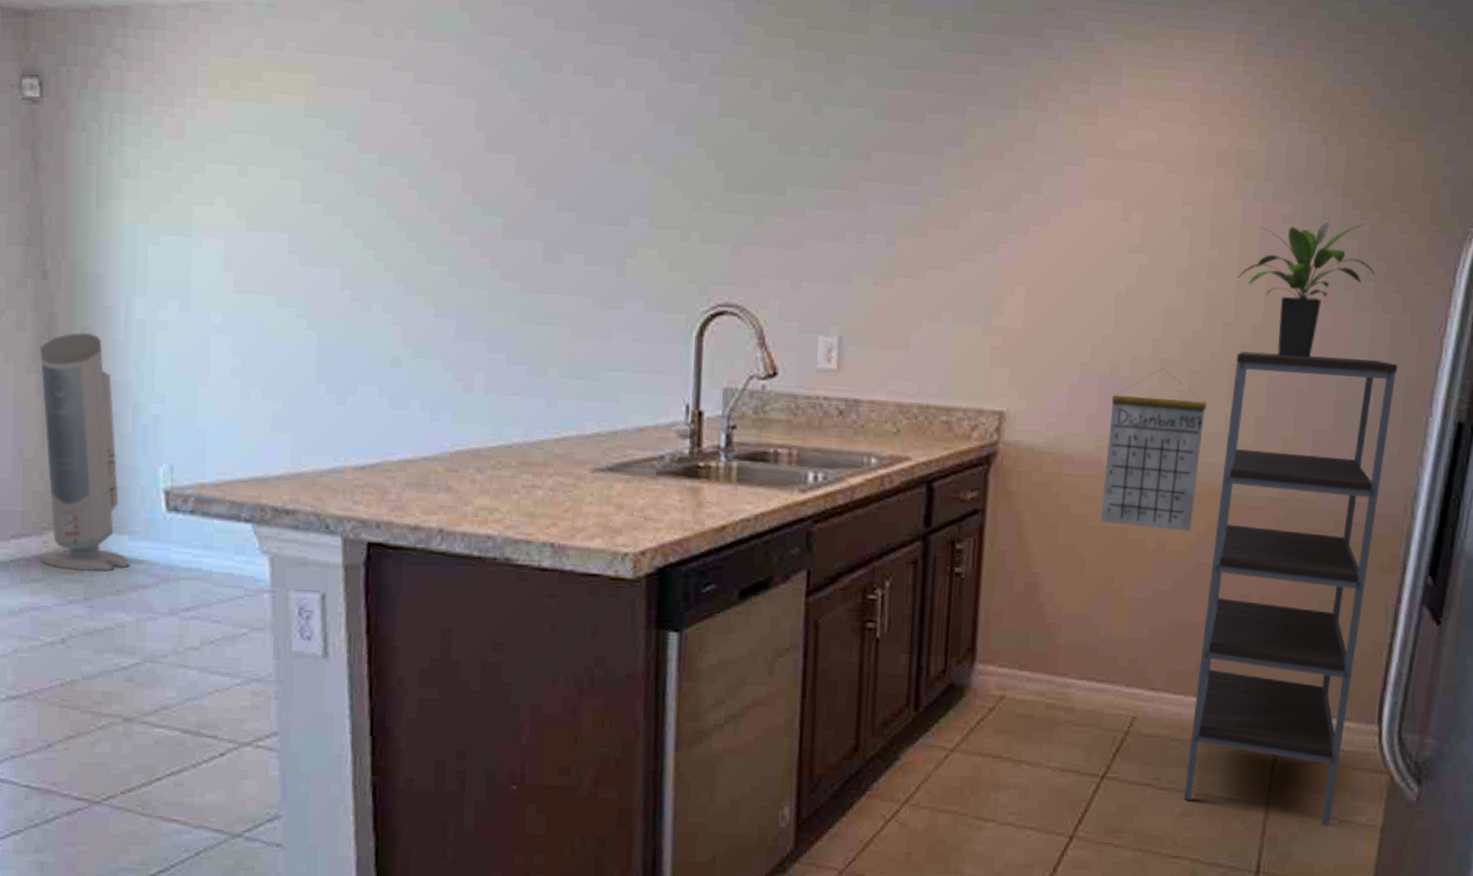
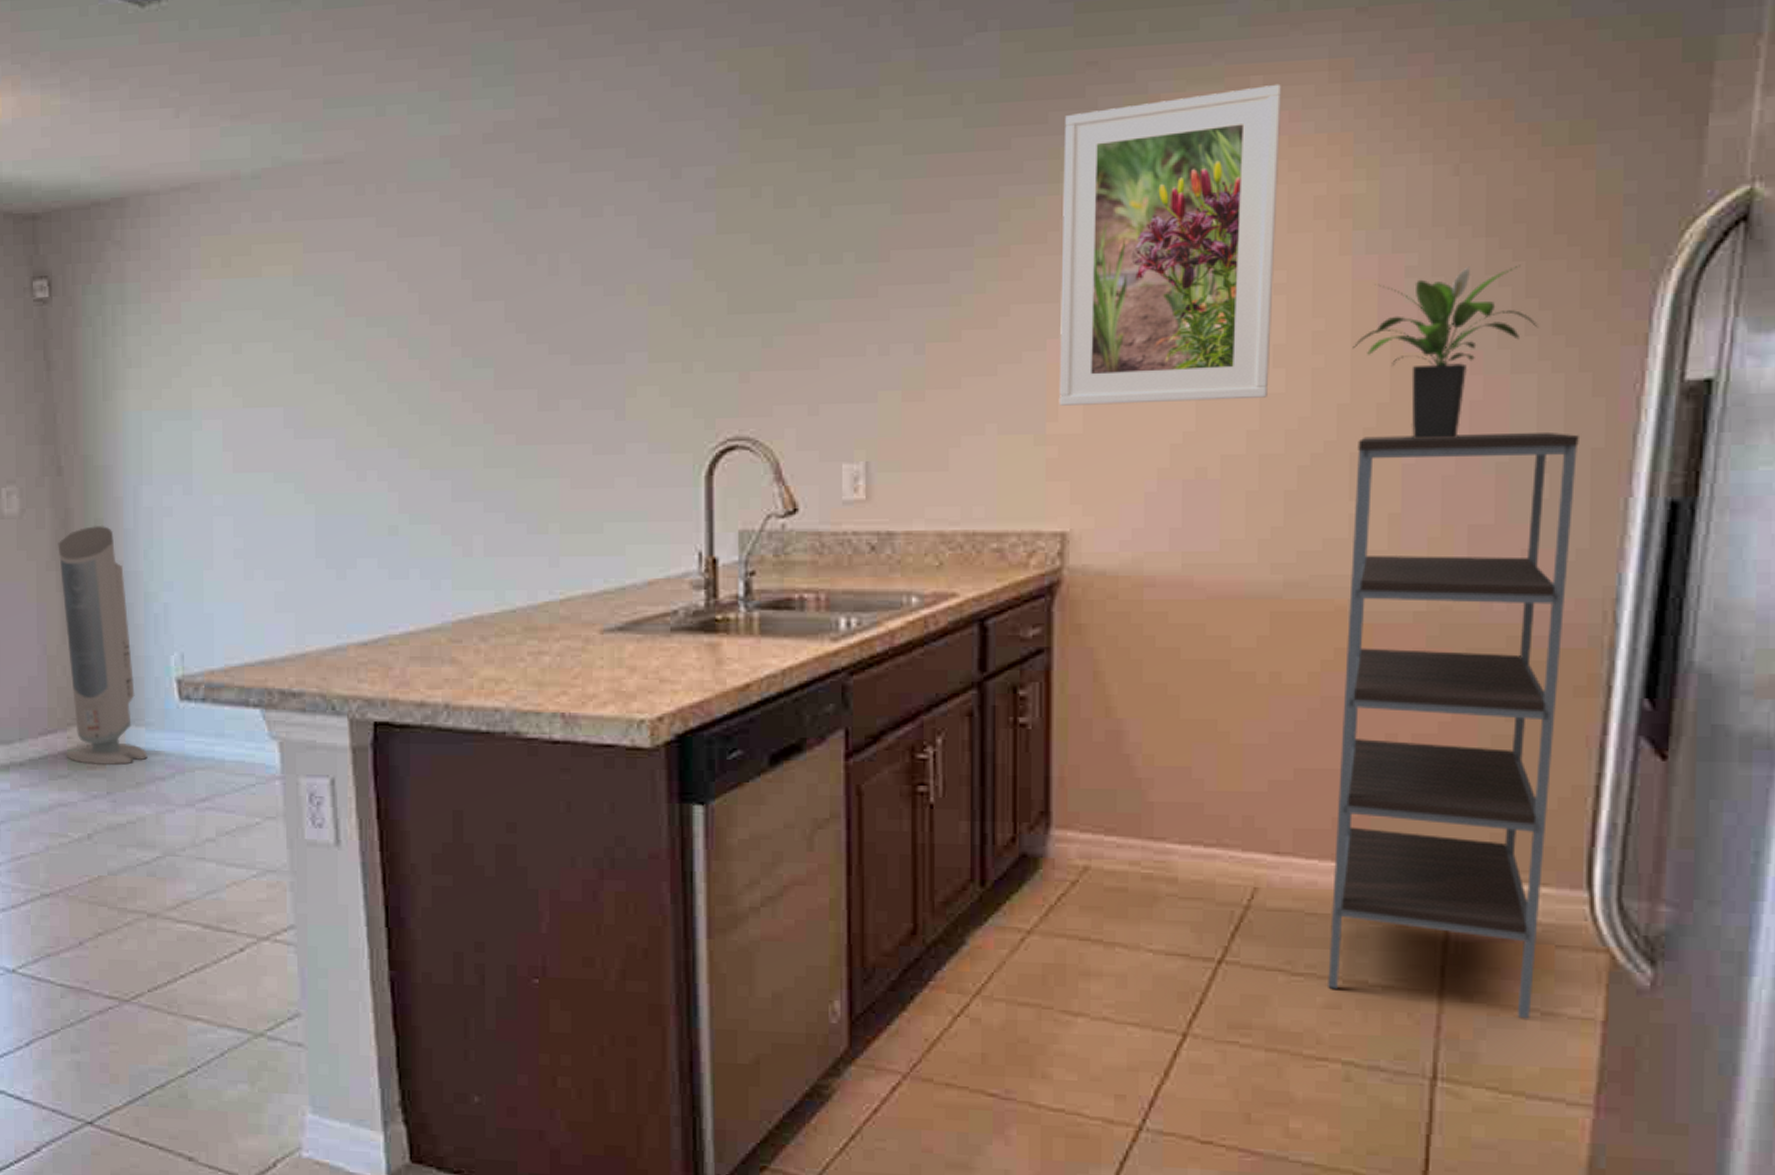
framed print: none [1004,49,1199,312] -> present [1058,83,1282,406]
calendar: present [1100,367,1208,532] -> none [1195,464,1324,661]

